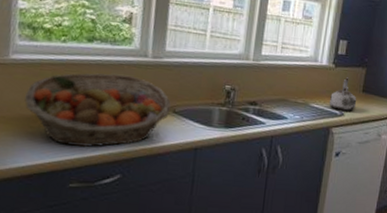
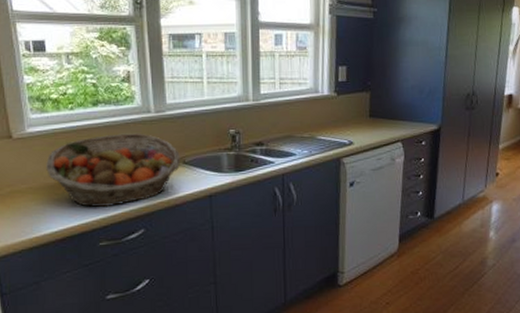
kettle: present [329,77,357,111] -> none [336,104,365,139]

